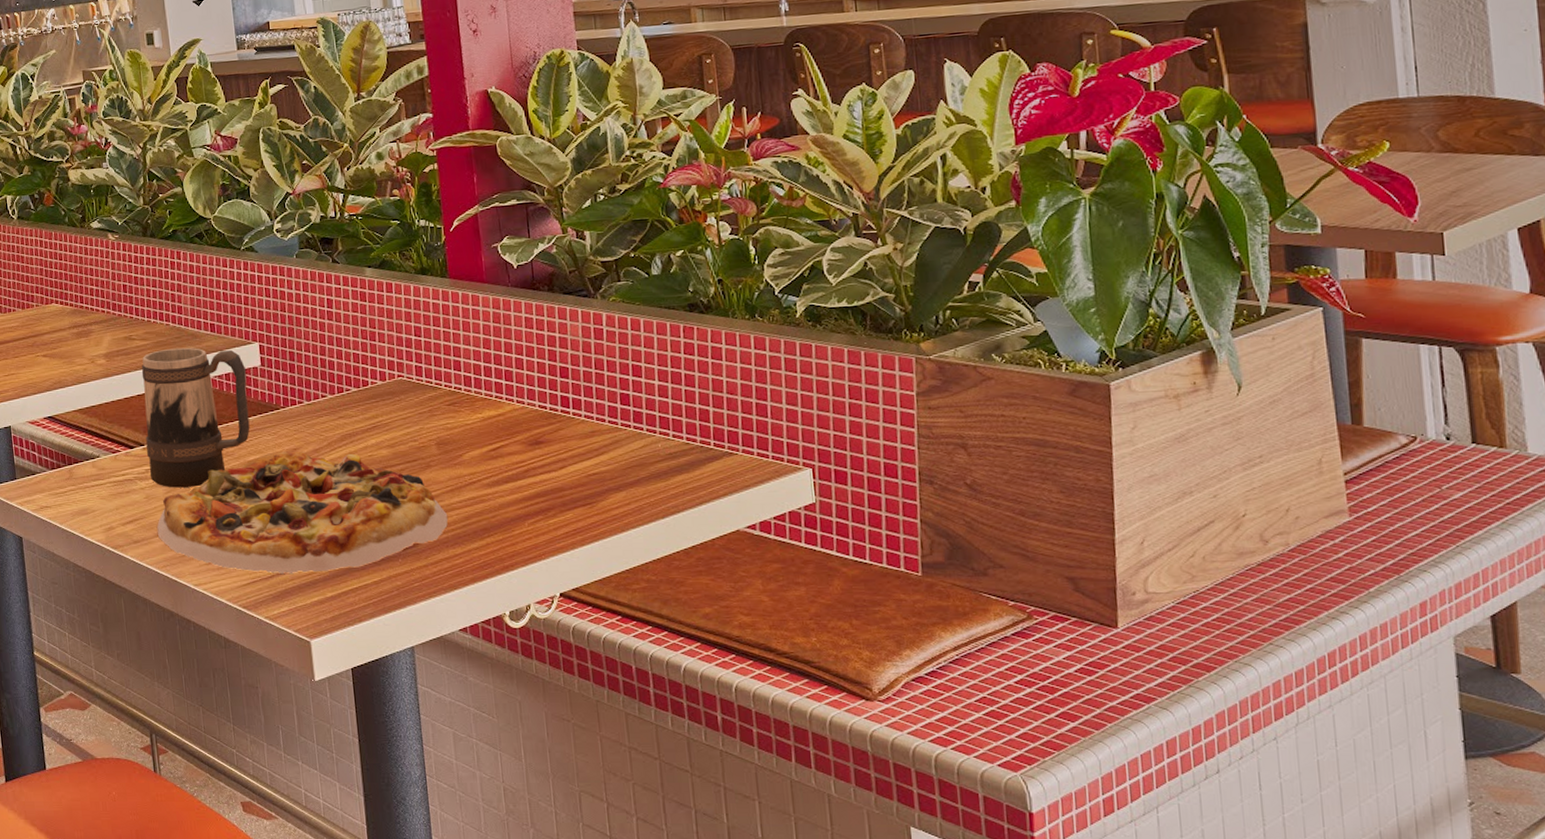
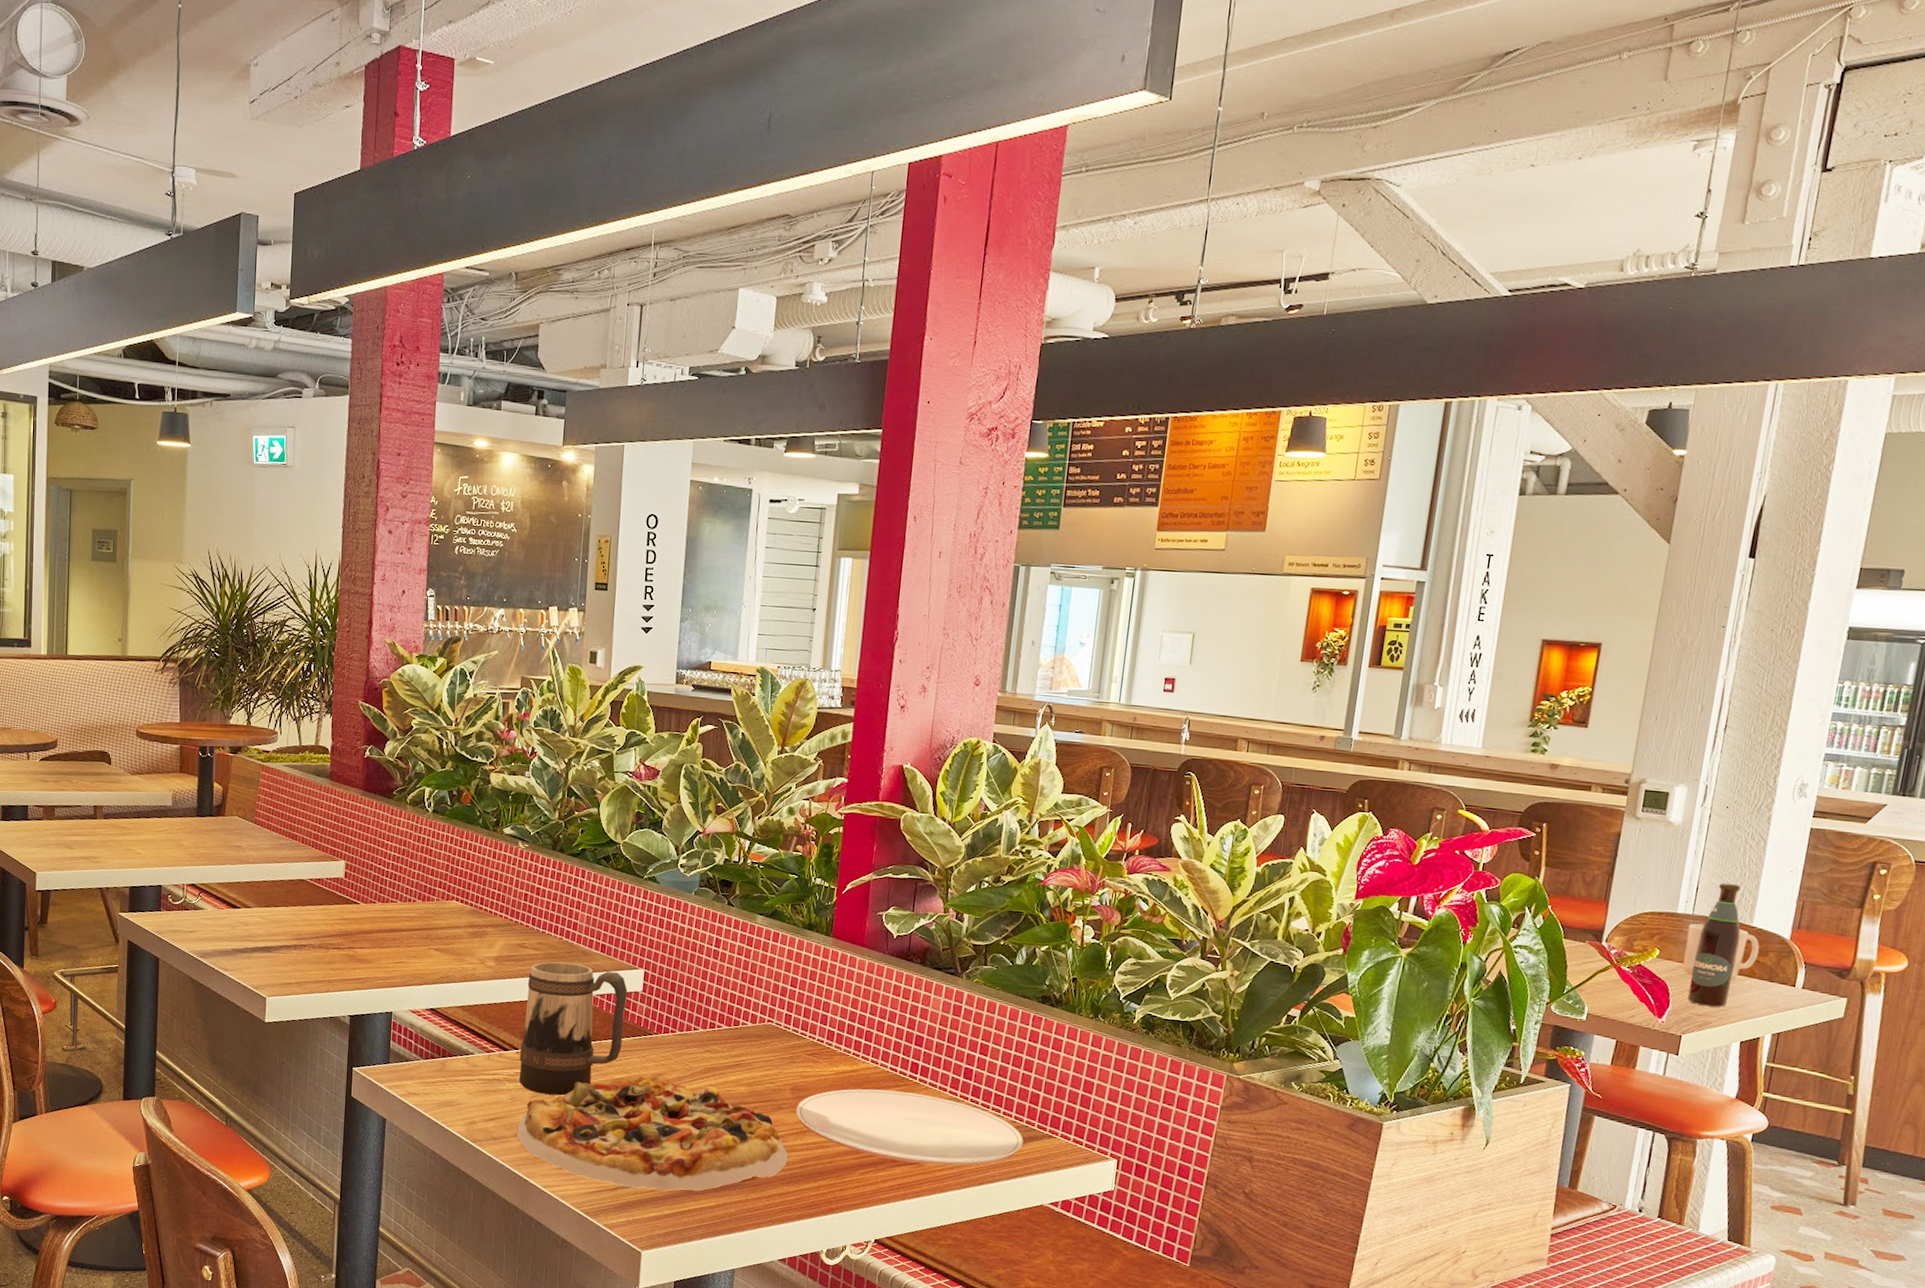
plate: none [445,428,702,504] -> present [795,1088,1023,1166]
mug: none [1417,103,1512,164] -> present [1682,923,1760,980]
bottle: none [1433,54,1489,196] -> present [1687,882,1741,1007]

